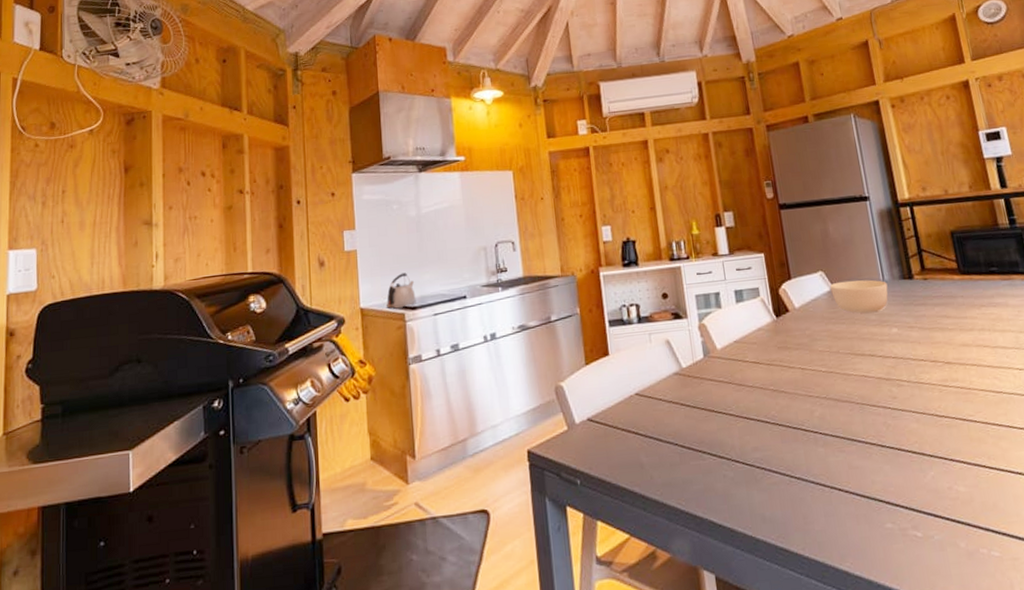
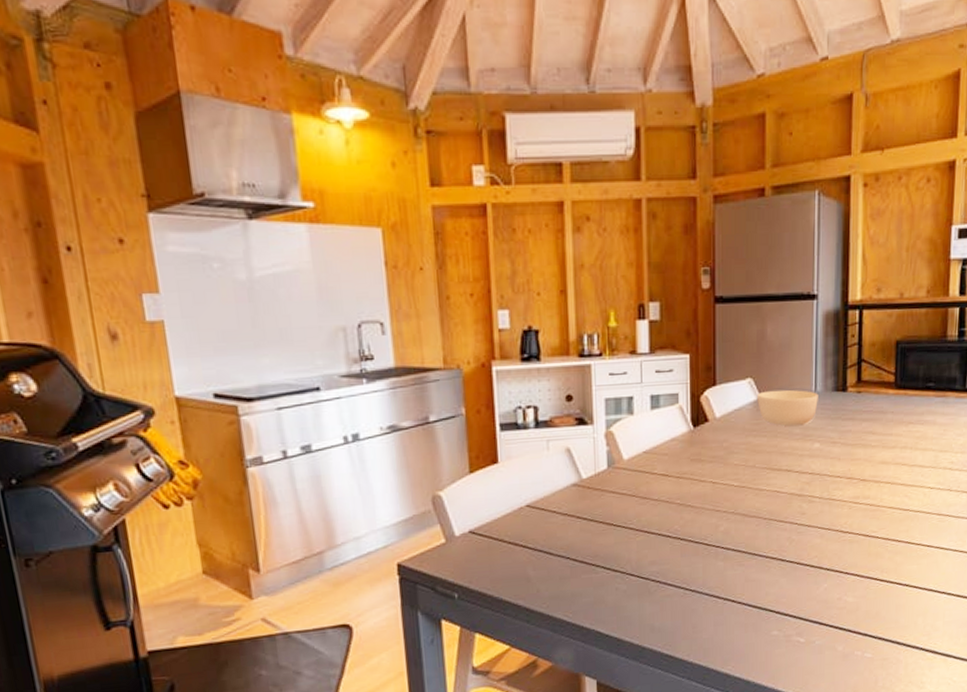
kettle: present [386,272,416,309] -> none [211,354,253,399]

